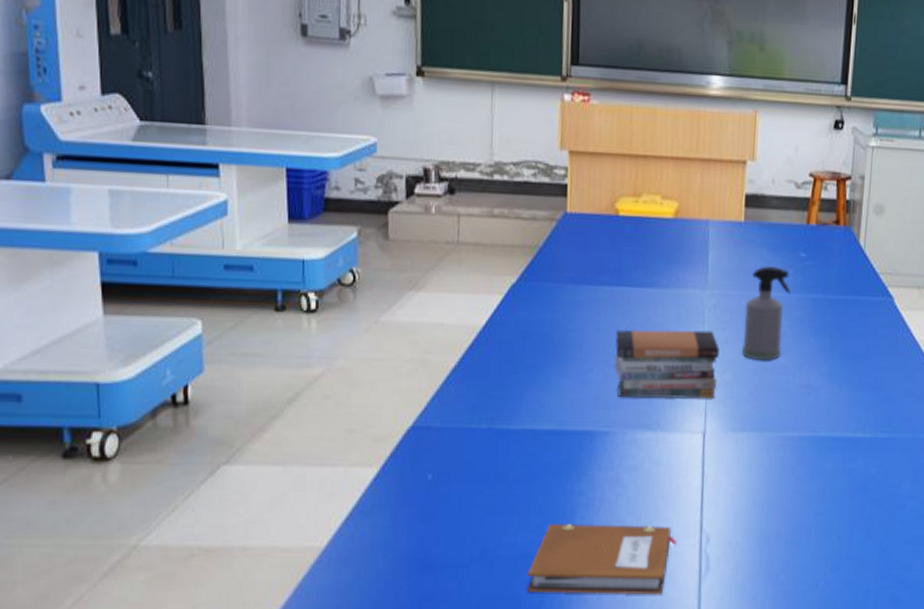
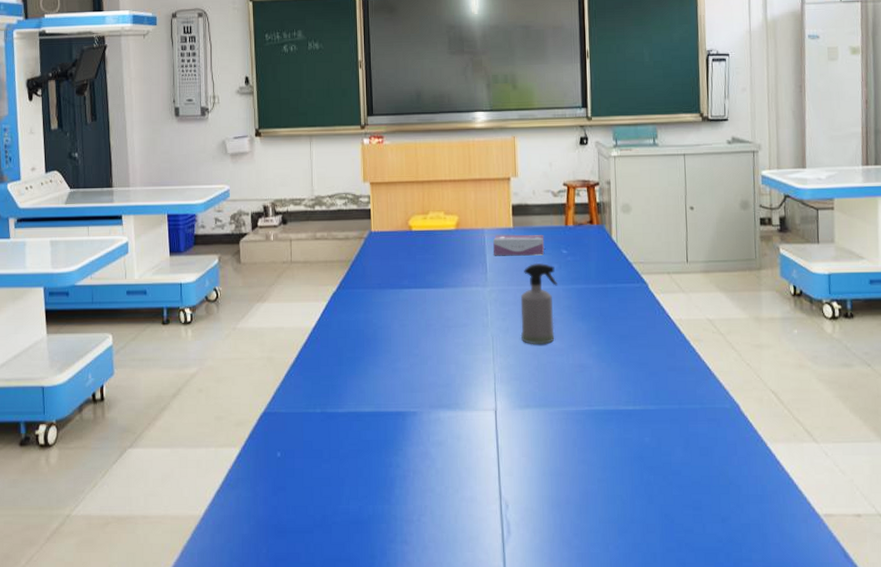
notebook: present [526,523,677,595] -> none [359,492,481,557]
book stack: present [613,329,720,399] -> none [416,321,502,382]
tissue box: none [718,228,781,257] -> present [493,234,545,256]

